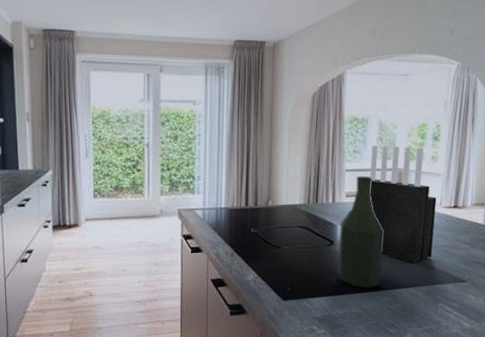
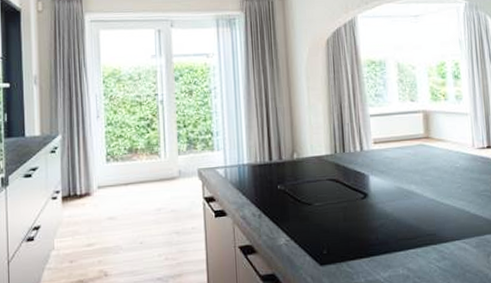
bottle: present [338,175,385,288] -> none [371,120,424,245]
knife block: present [370,145,437,264] -> none [393,87,474,213]

